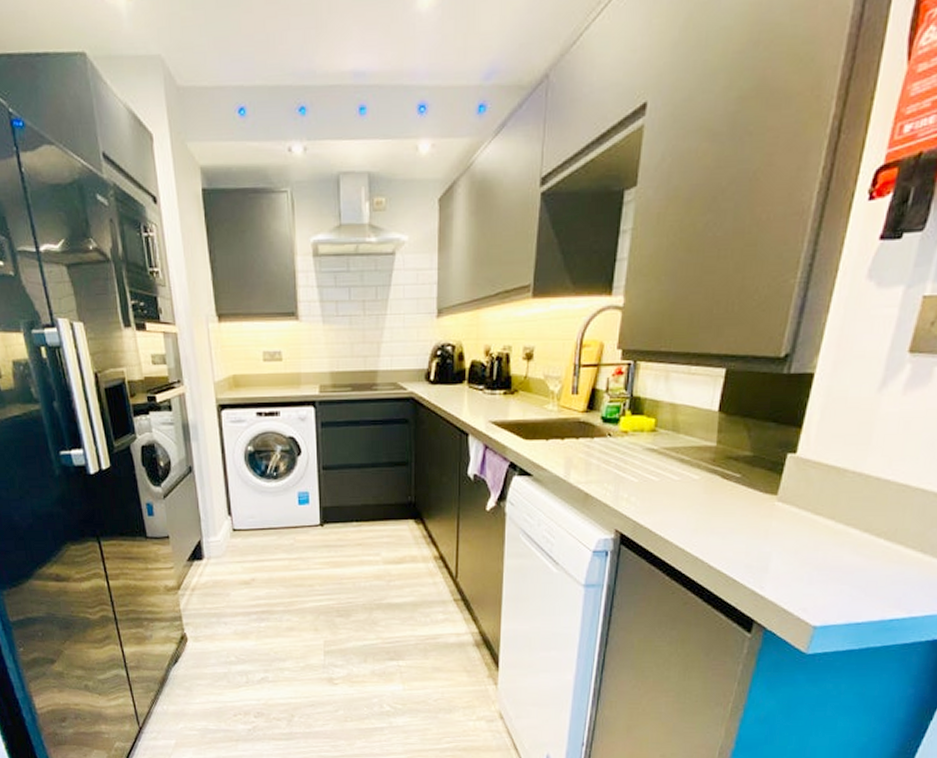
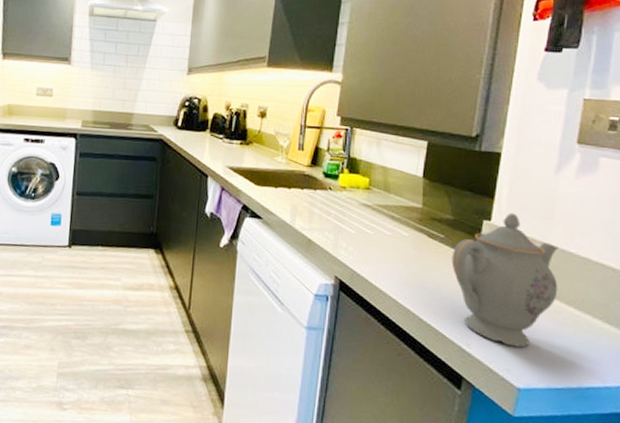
teapot: none [747,442,874,585] -> present [451,212,558,348]

